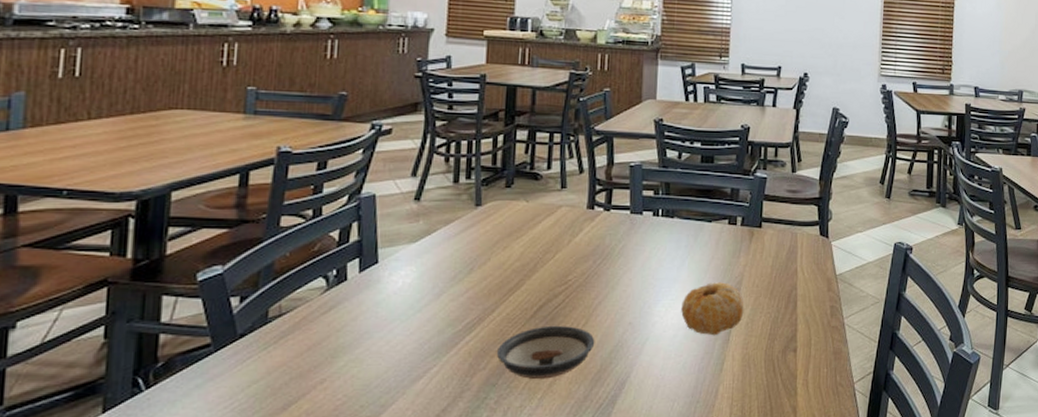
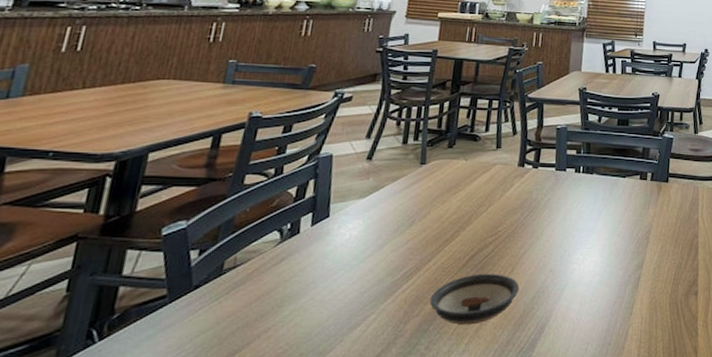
fruit: present [681,282,744,336] -> none [597,232,652,281]

